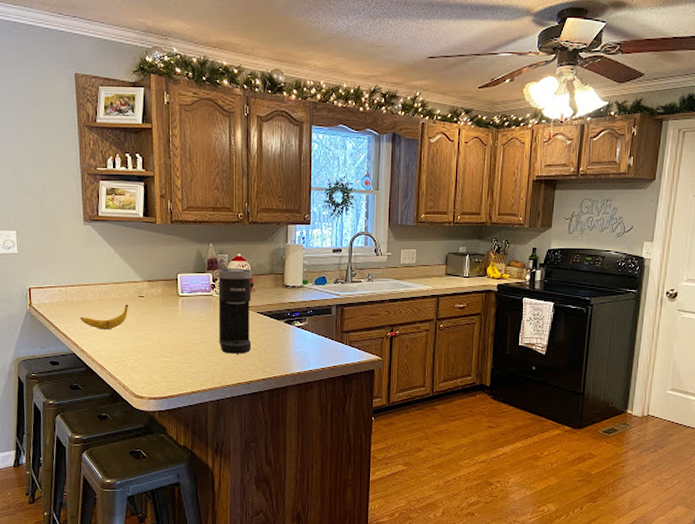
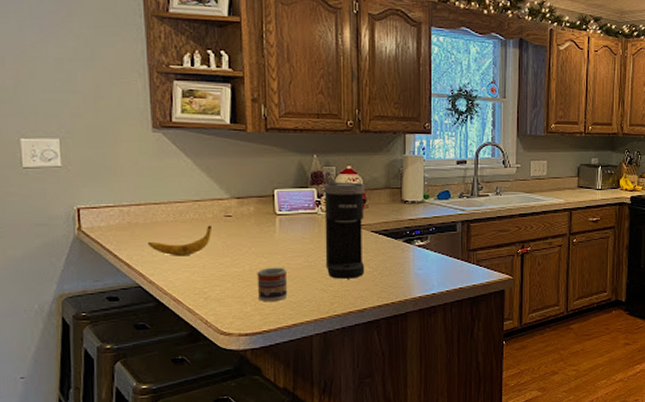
cup: none [163,341,188,371] -> present [257,267,288,302]

